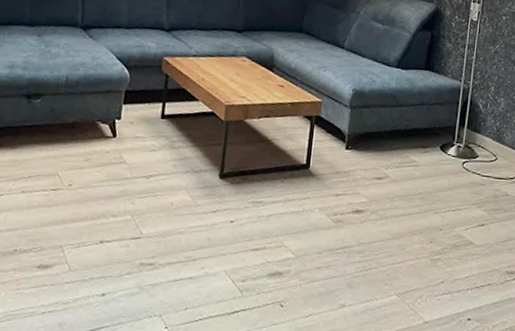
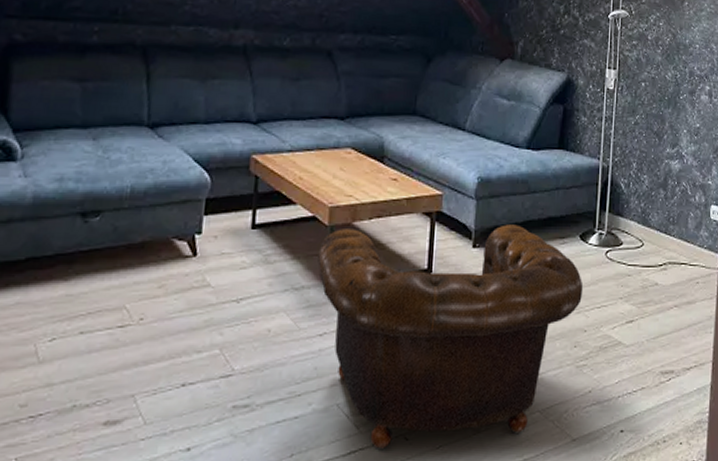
armchair: none [214,124,441,312] -> present [317,224,584,449]

